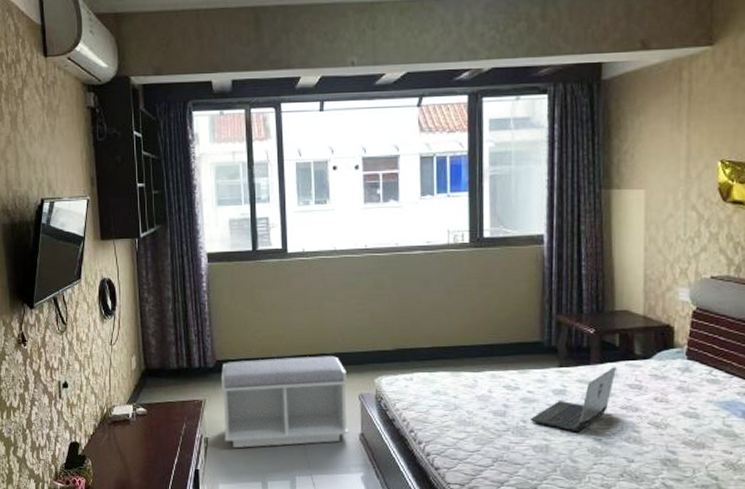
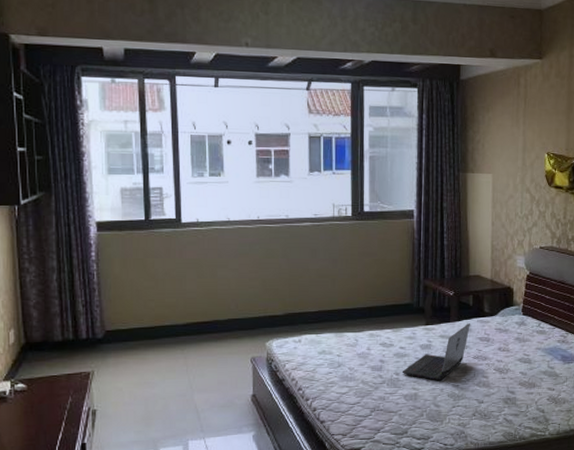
bench: present [220,356,349,449] -> none [110,322,241,419]

